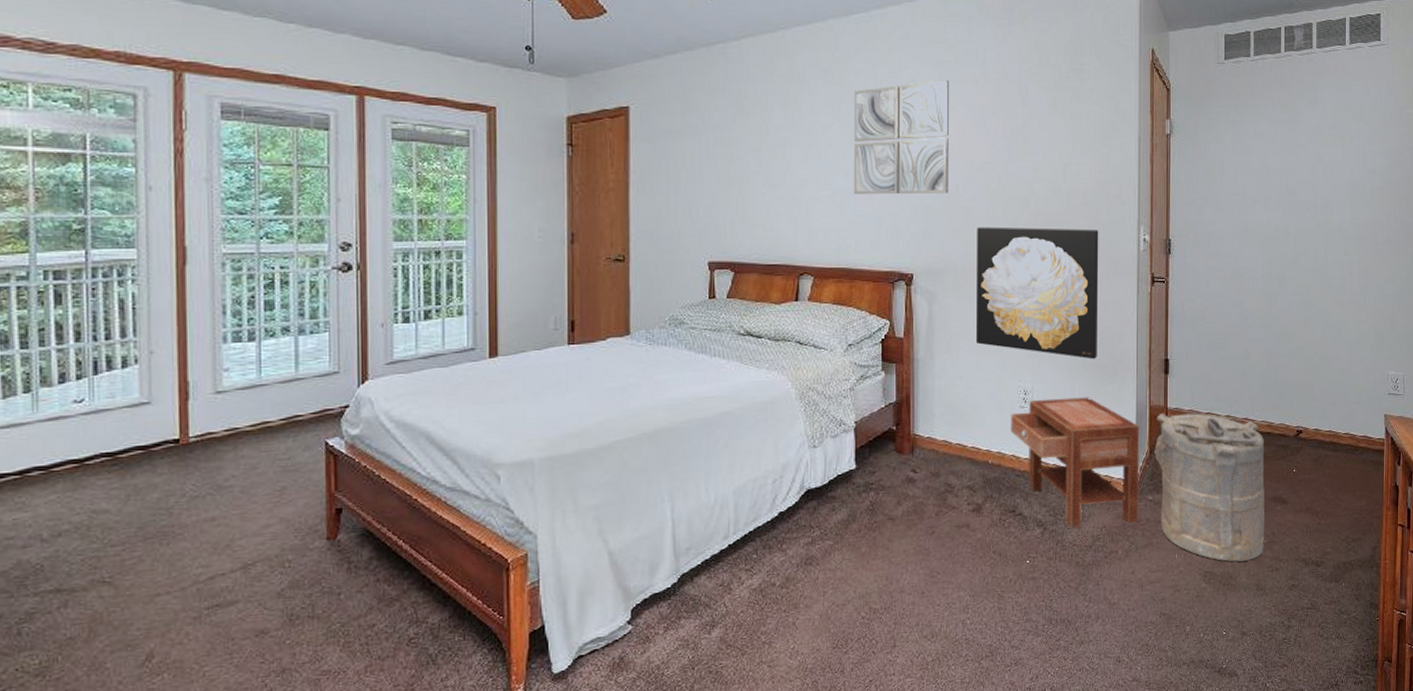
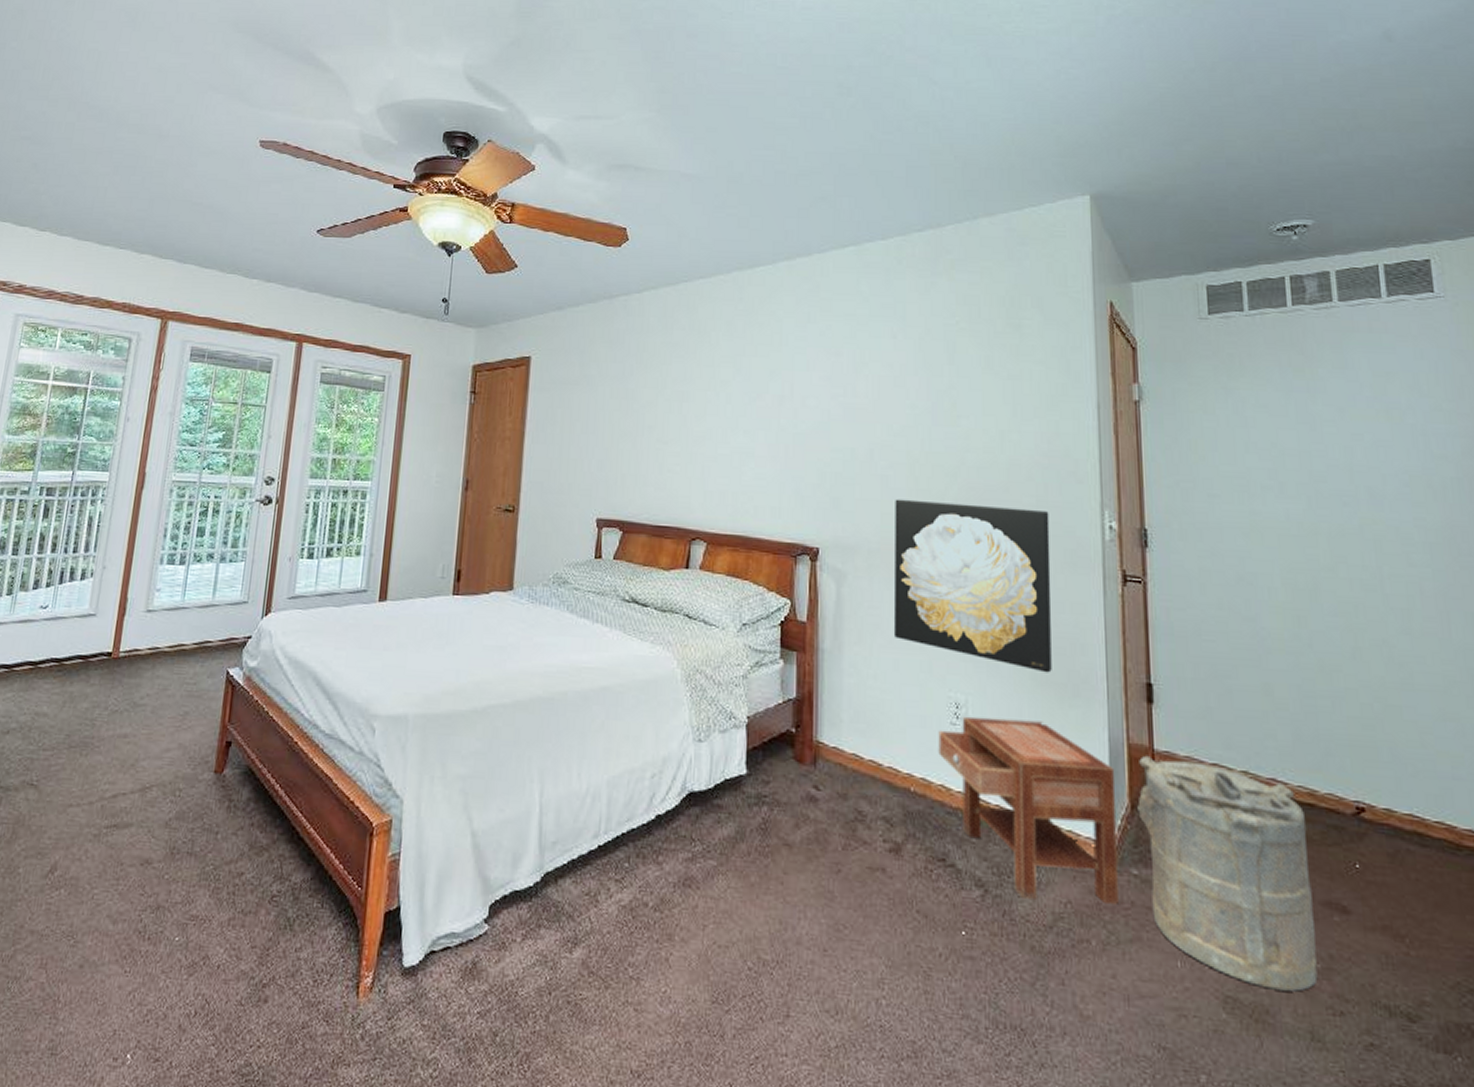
wall art: present [853,80,950,195] -> none [753,334,864,459]

